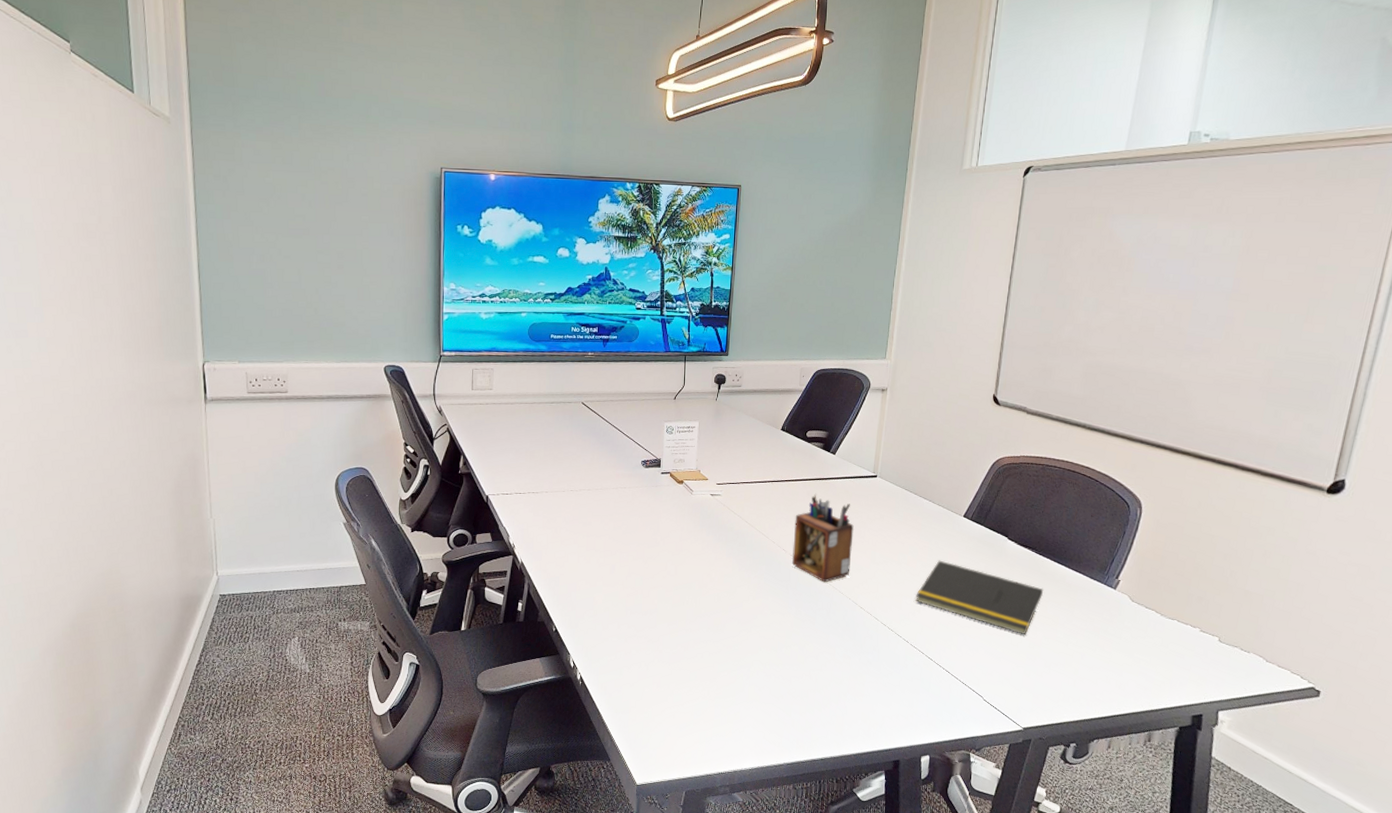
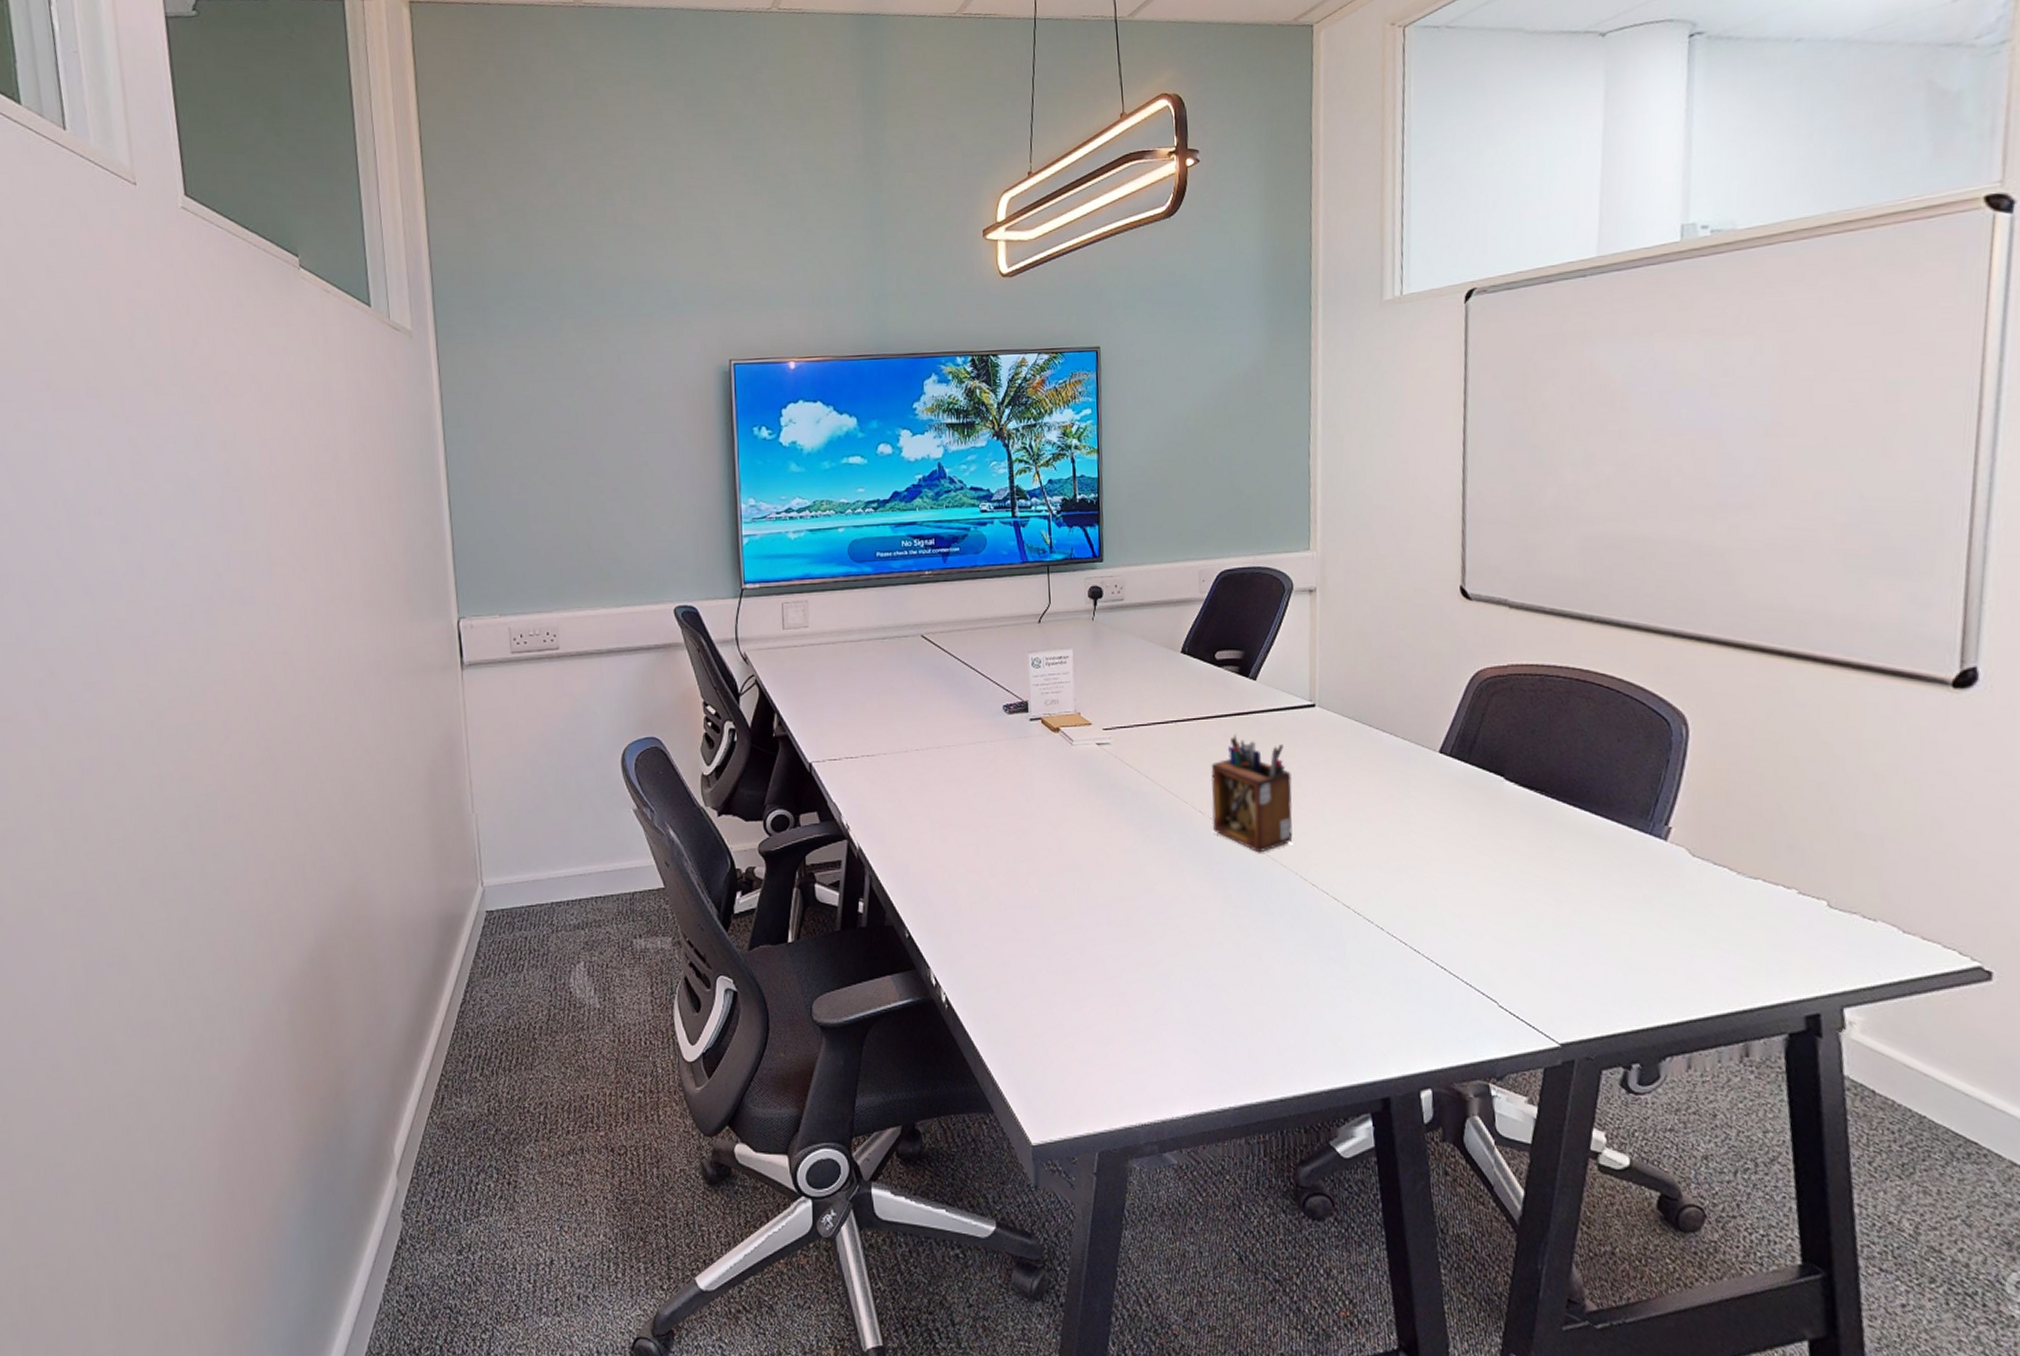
notepad: present [915,560,1044,635] -> none [1386,813,1565,912]

